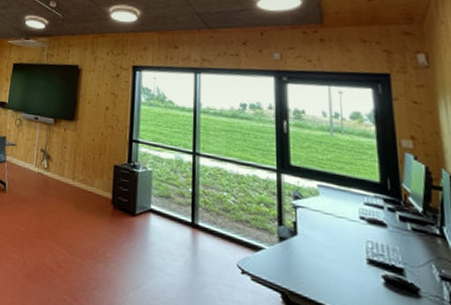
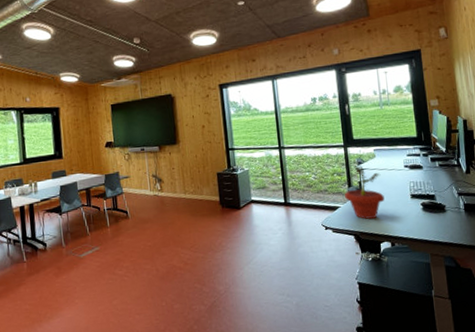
potted plant: none [272,196,328,279] -> present [345,164,385,220]

